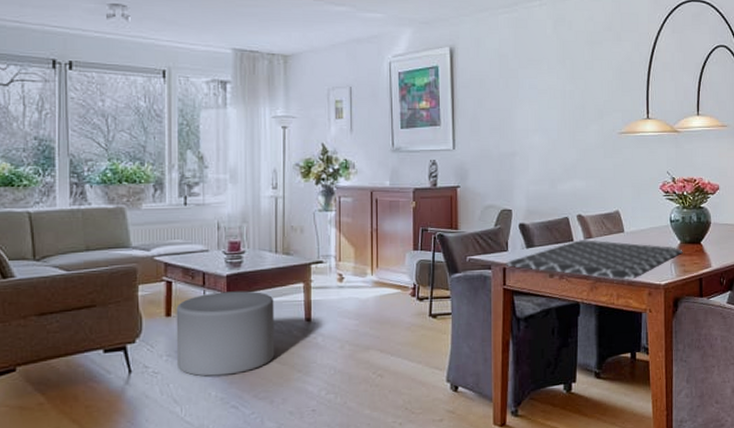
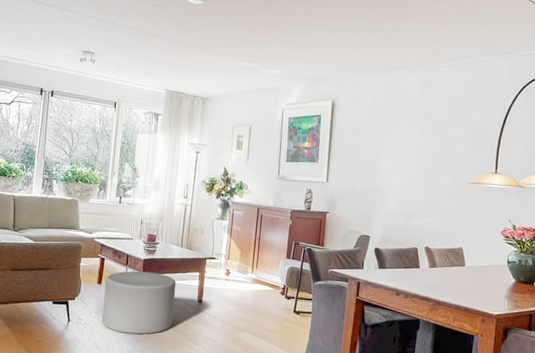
placemat: present [504,239,683,280] -> none [359,267,517,307]

